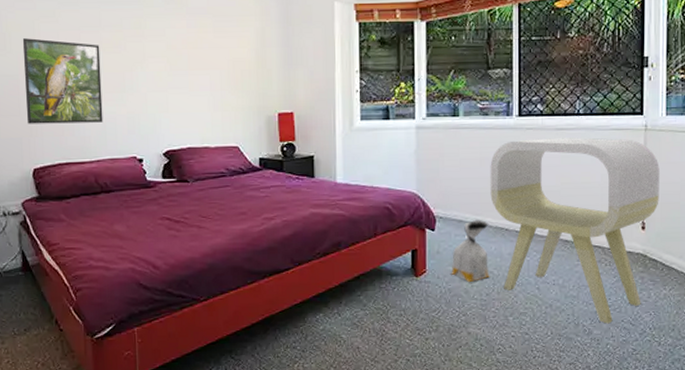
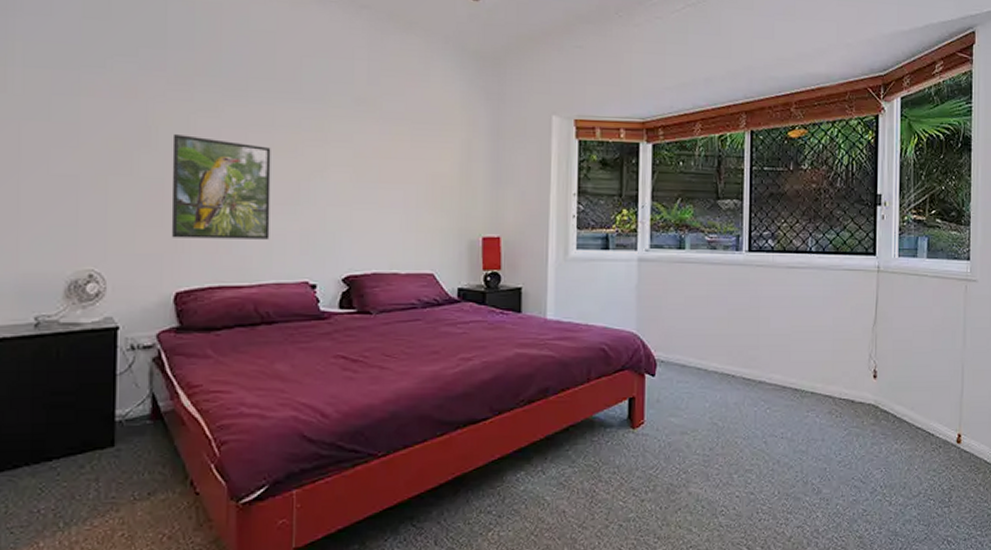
bag: present [451,219,490,283] -> none [671,364,715,436]
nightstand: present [490,137,660,324] -> none [716,276,892,482]

